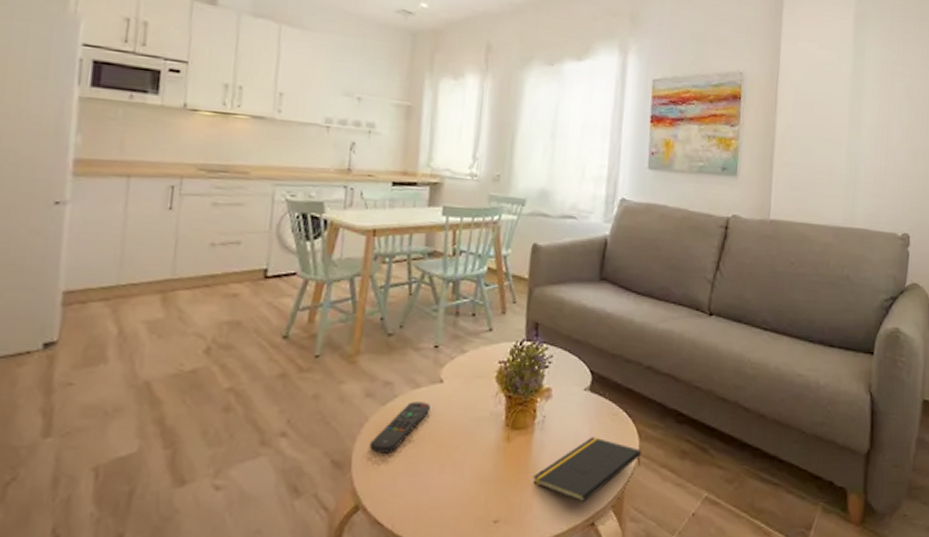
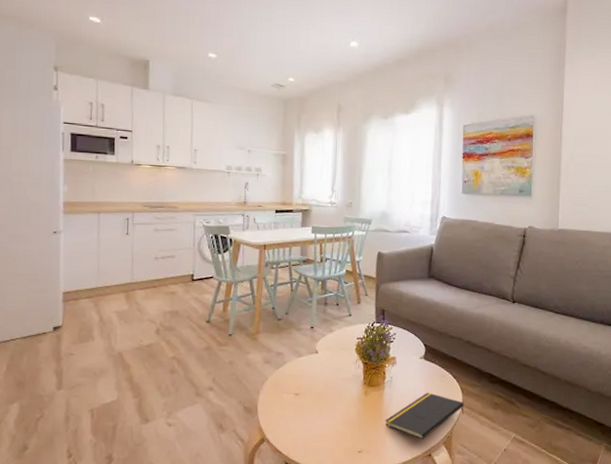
remote control: present [369,401,430,453] -> none [269,366,310,403]

